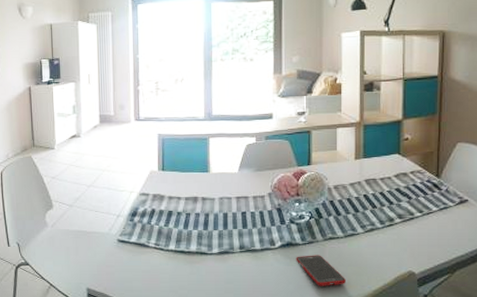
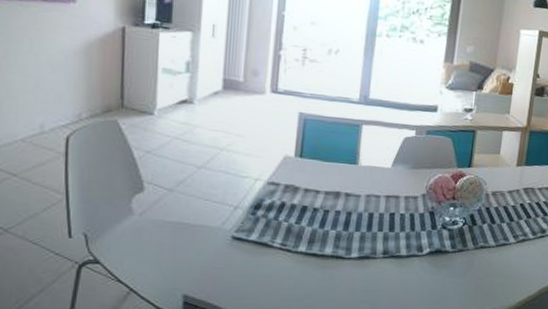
cell phone: present [296,255,345,286] -> none [443,264,491,297]

